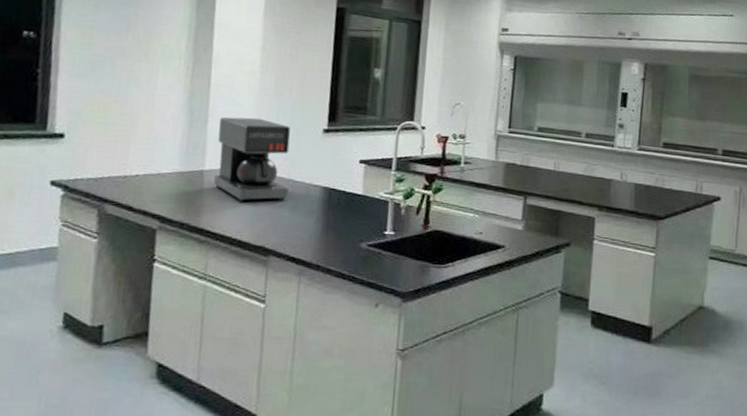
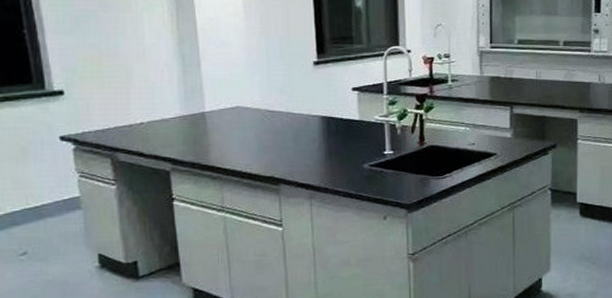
coffee maker: present [214,117,291,202] -> none [211,57,289,138]

